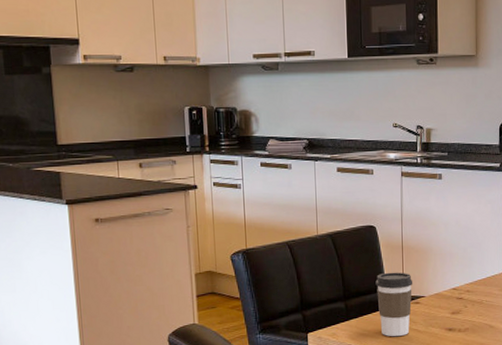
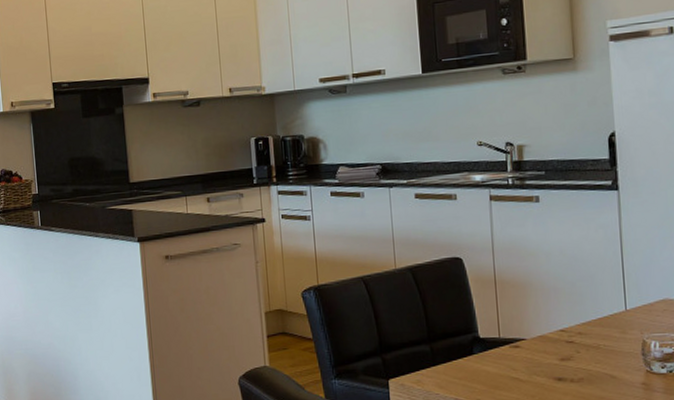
coffee cup: present [375,272,413,336] -> none [465,310,511,385]

